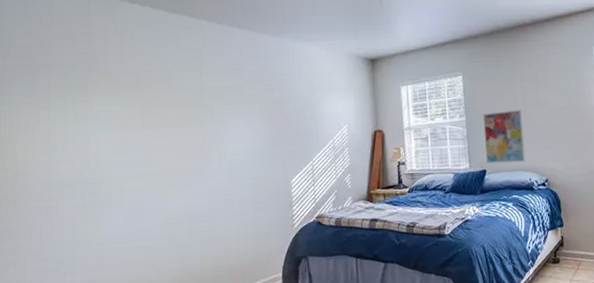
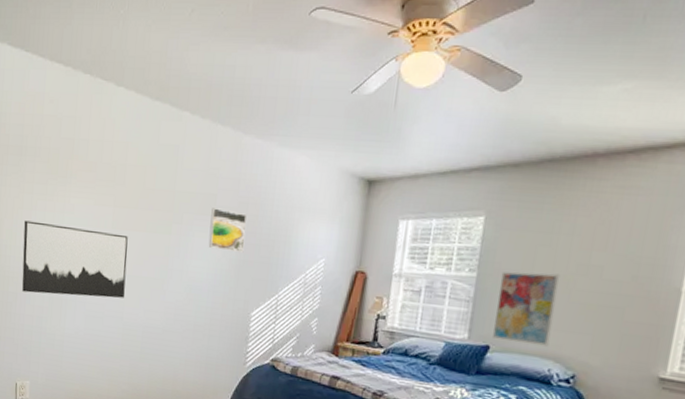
wall art: none [43,133,164,205] -> present [21,220,128,298]
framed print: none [240,97,276,132] -> present [208,208,246,252]

